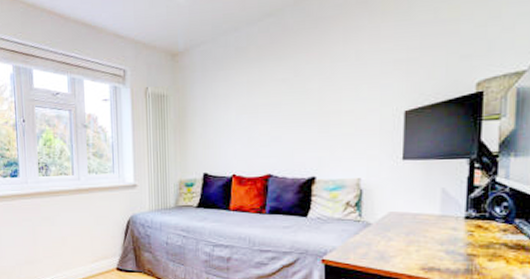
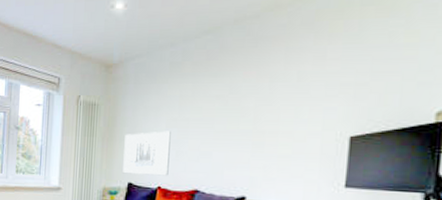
wall art: none [197,118,242,165] -> present [123,131,171,176]

